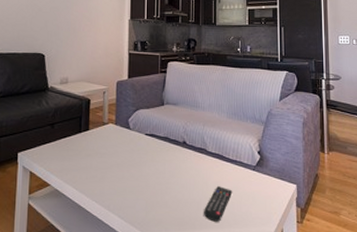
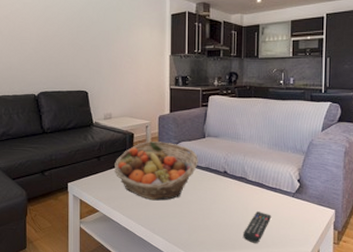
fruit basket: none [68,108,157,174] -> present [113,142,198,201]

